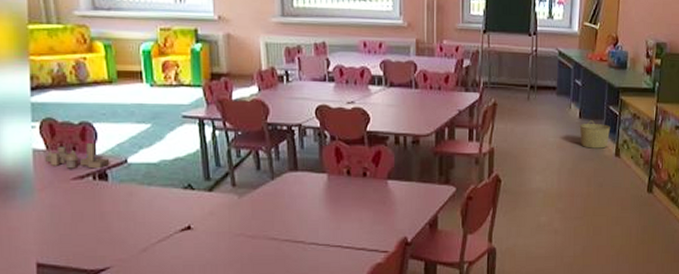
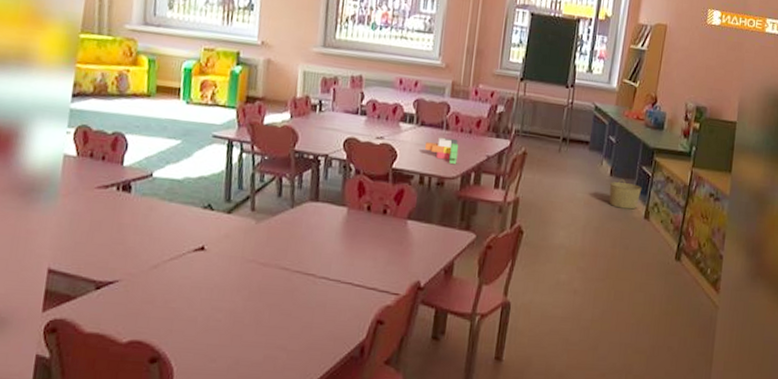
toy blocks: present [45,142,110,169] -> none [74,152,136,180]
toy building blocks: none [397,96,430,121] -> present [425,137,459,164]

